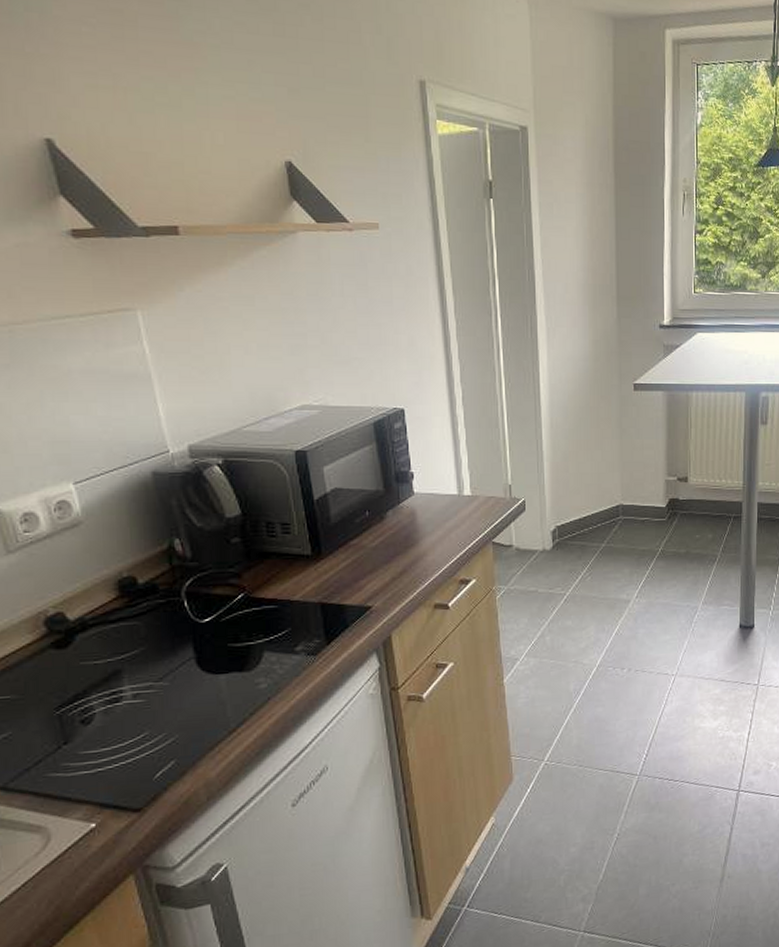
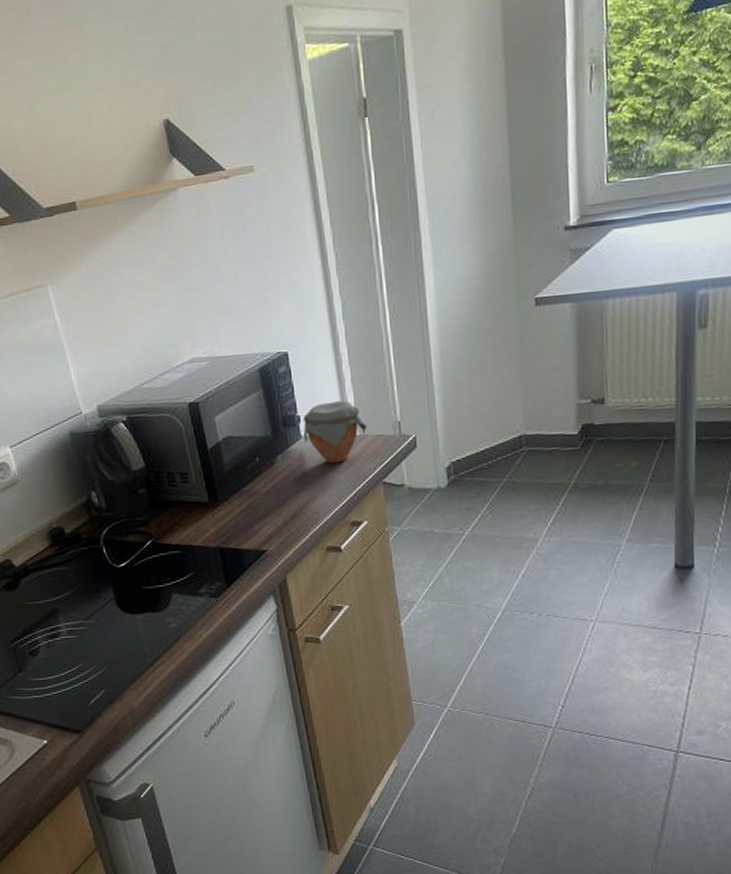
jar: none [416,461,480,522] -> present [303,400,368,464]

